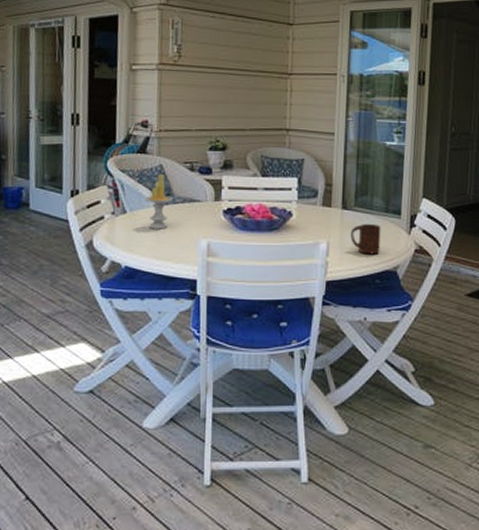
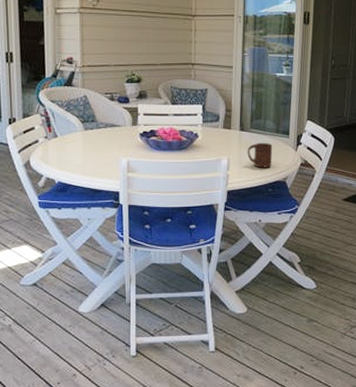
candle: present [145,174,173,229] -> none [73,104,97,150]

